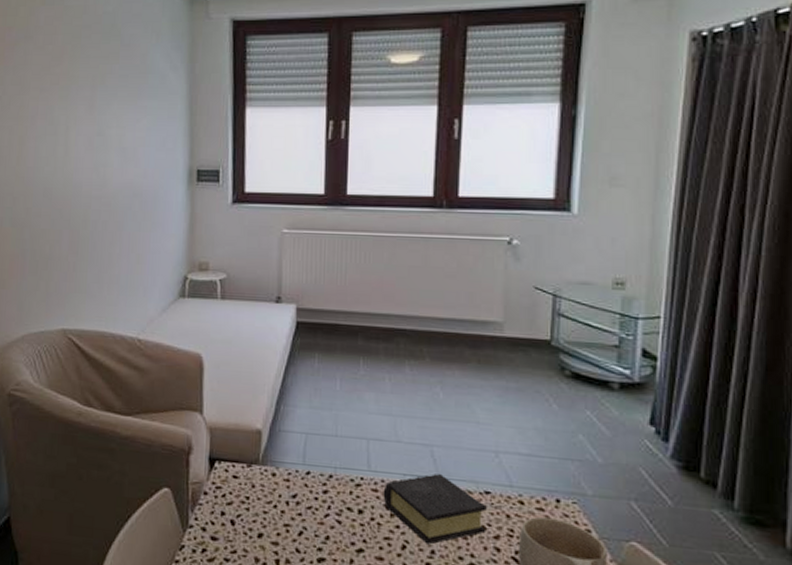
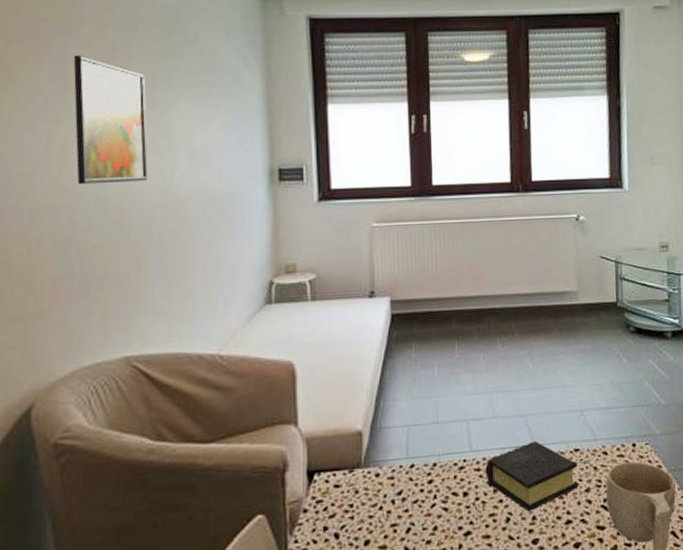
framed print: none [30,59,86,176] -> present [73,55,148,185]

